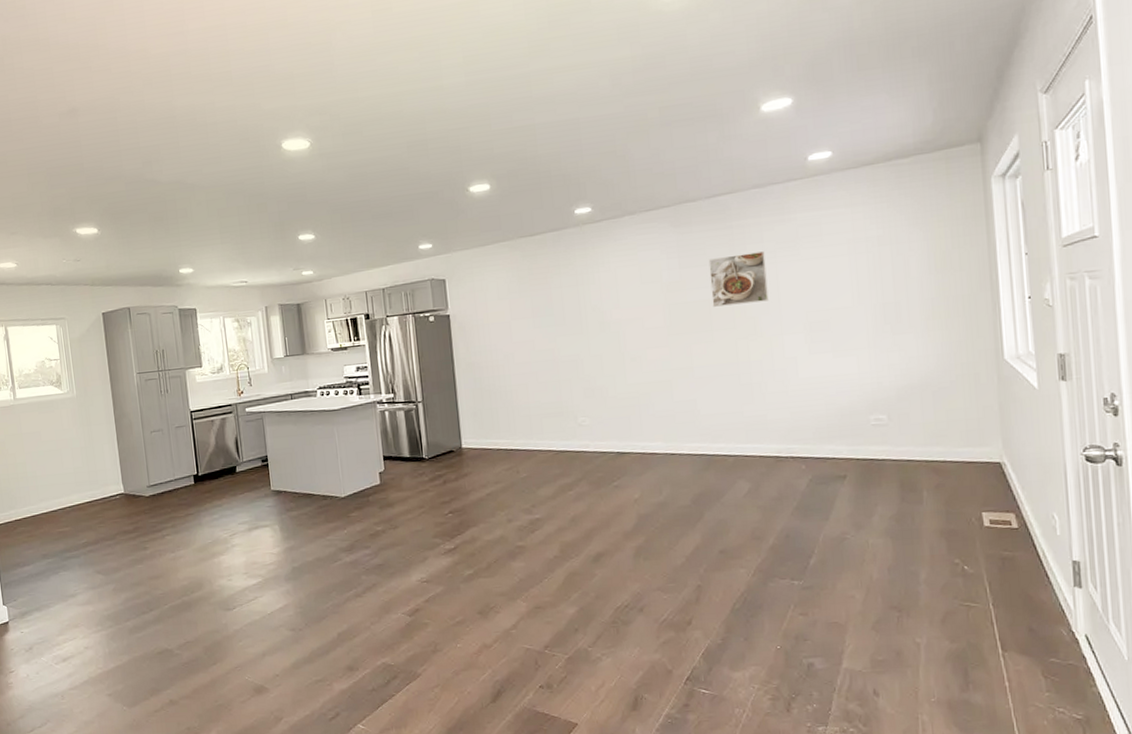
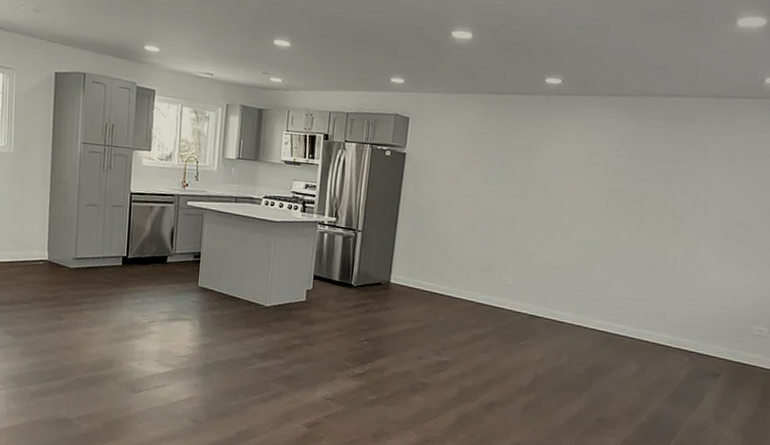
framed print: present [708,251,769,307] -> none [647,154,705,205]

